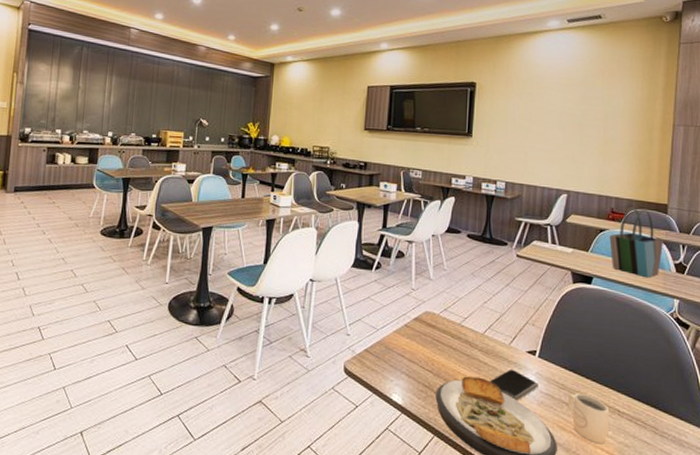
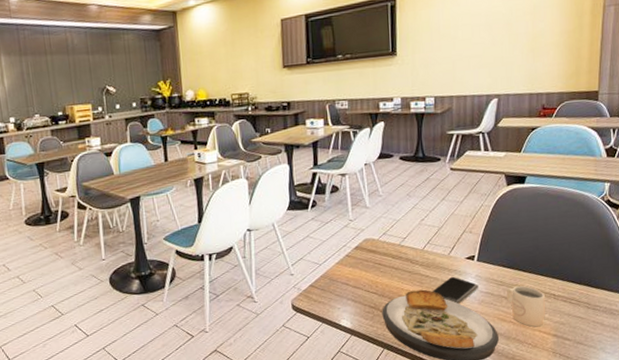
tote bag: present [609,208,664,278] -> none [541,99,595,168]

